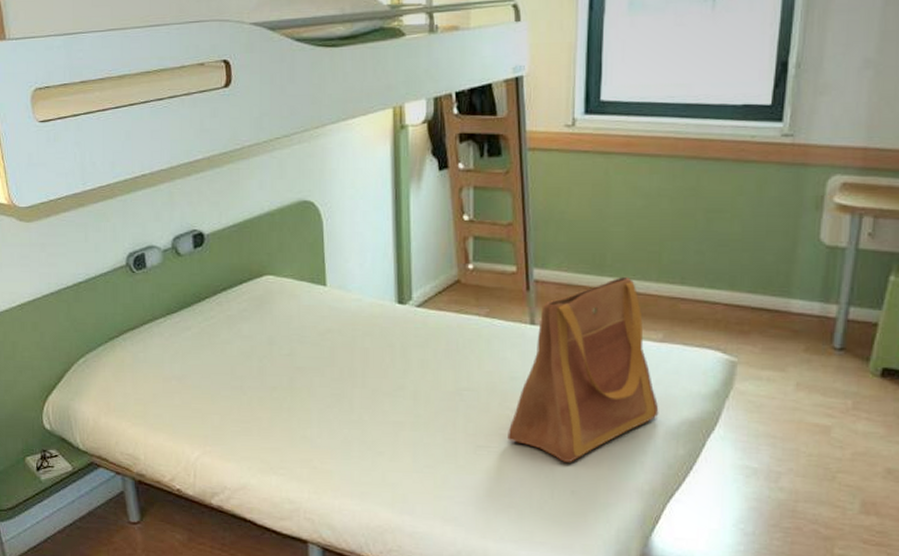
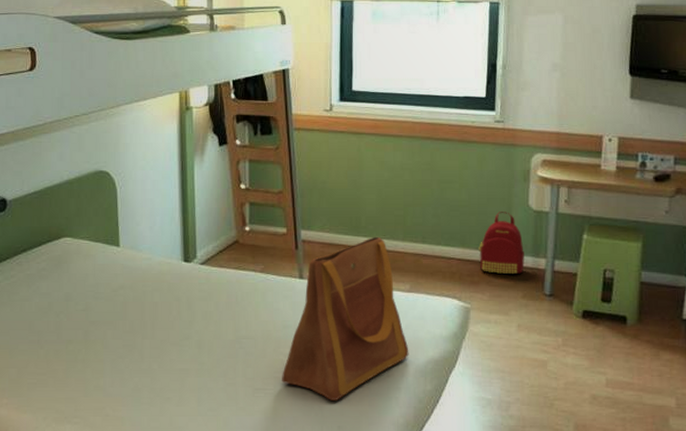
backpack: none [752,247,810,322] -> present [479,212,525,274]

